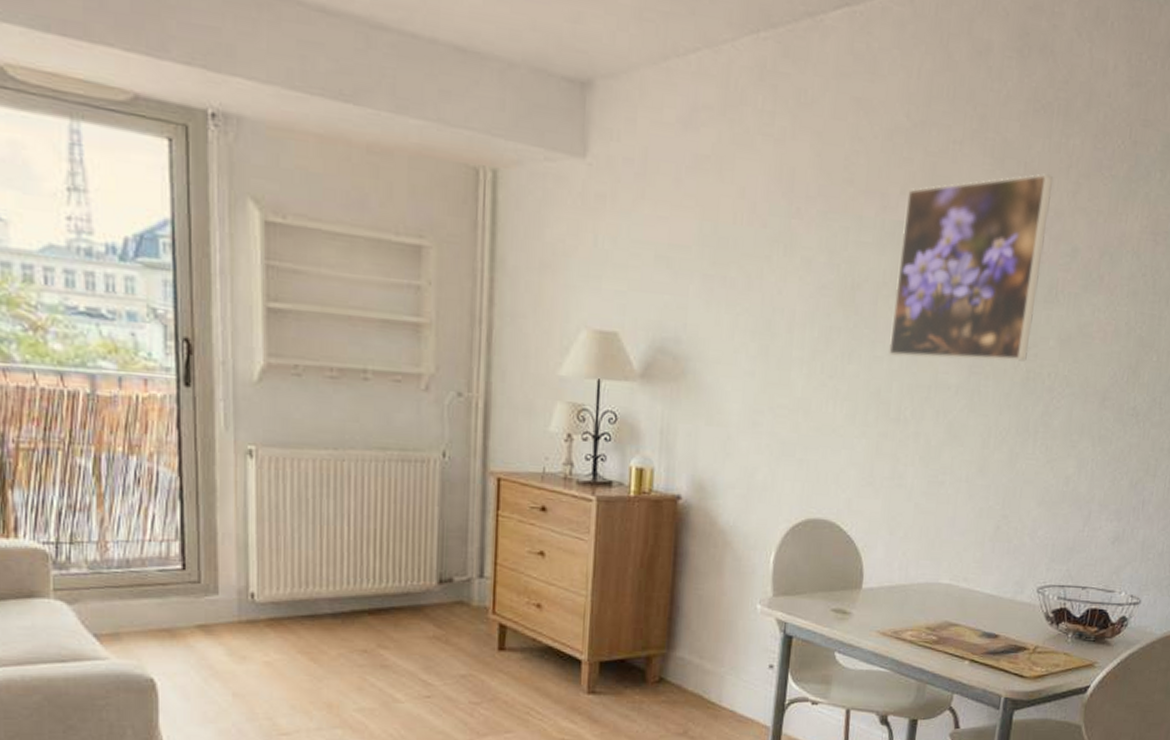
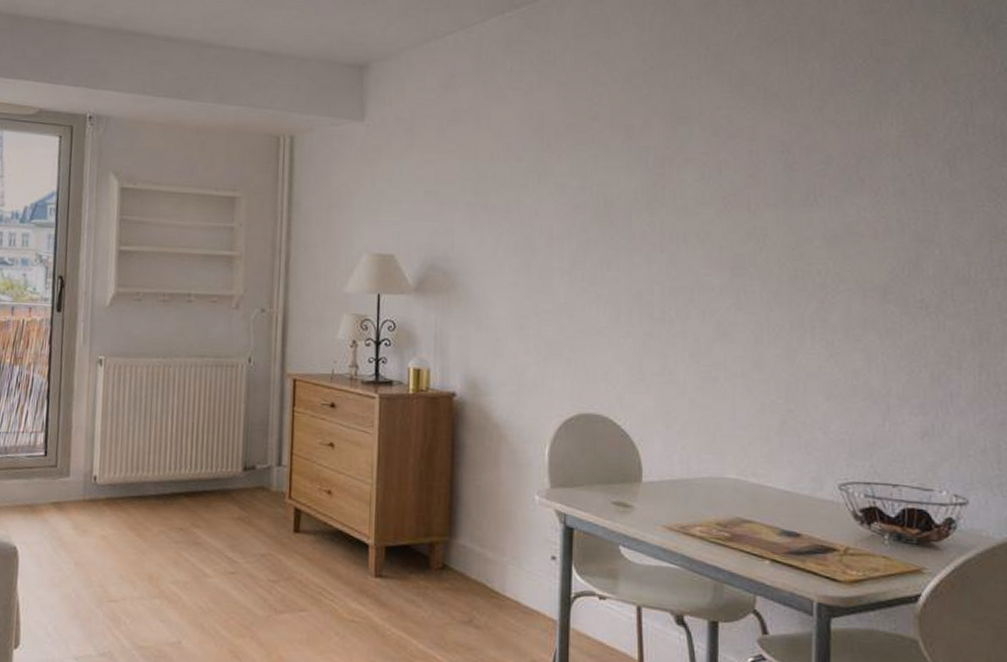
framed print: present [888,172,1053,362] -> none [646,94,796,264]

